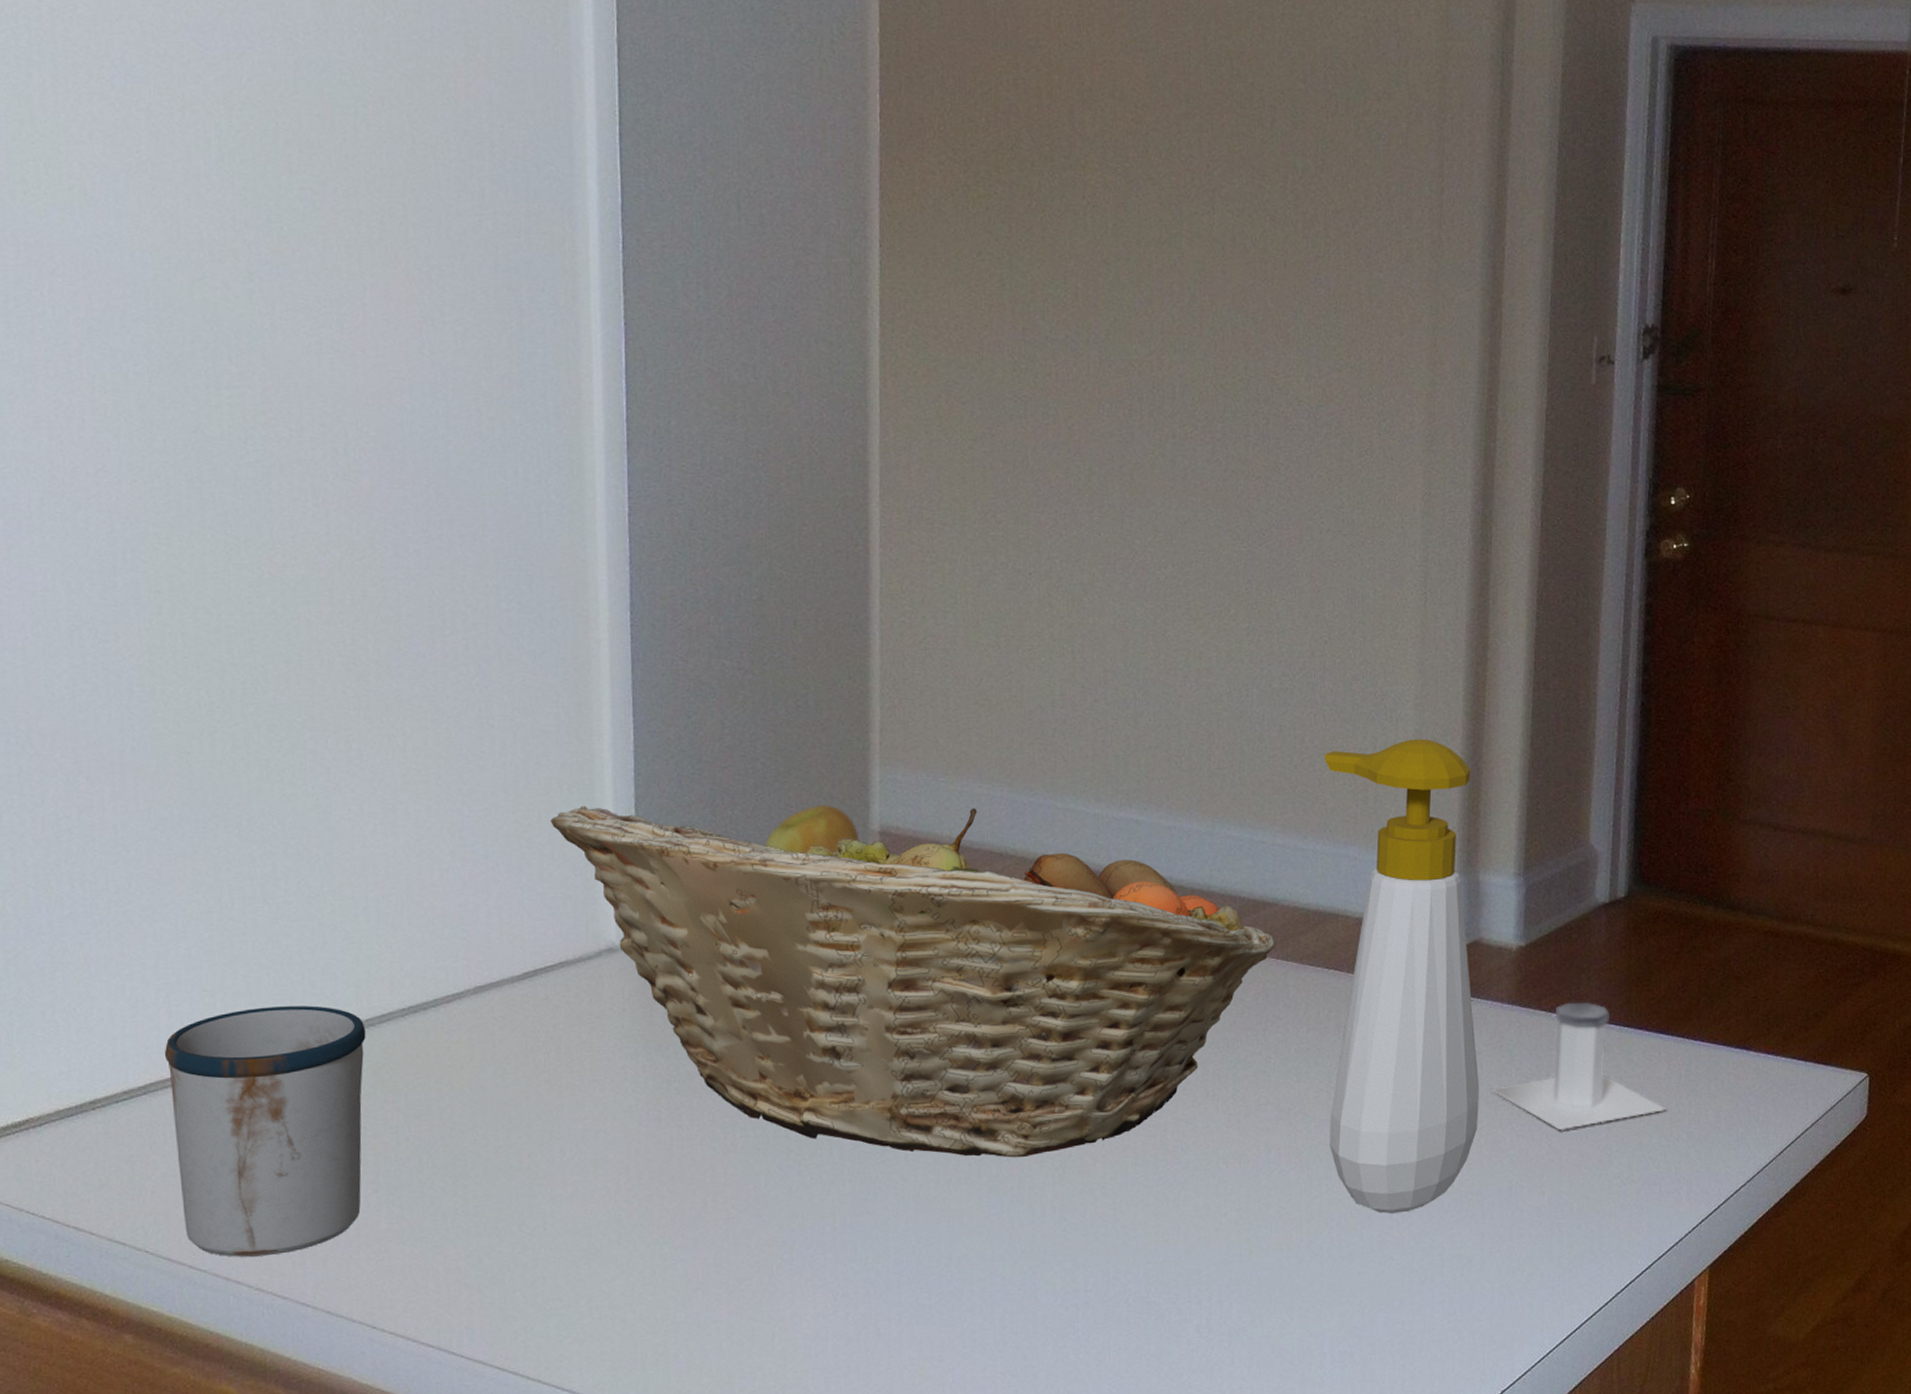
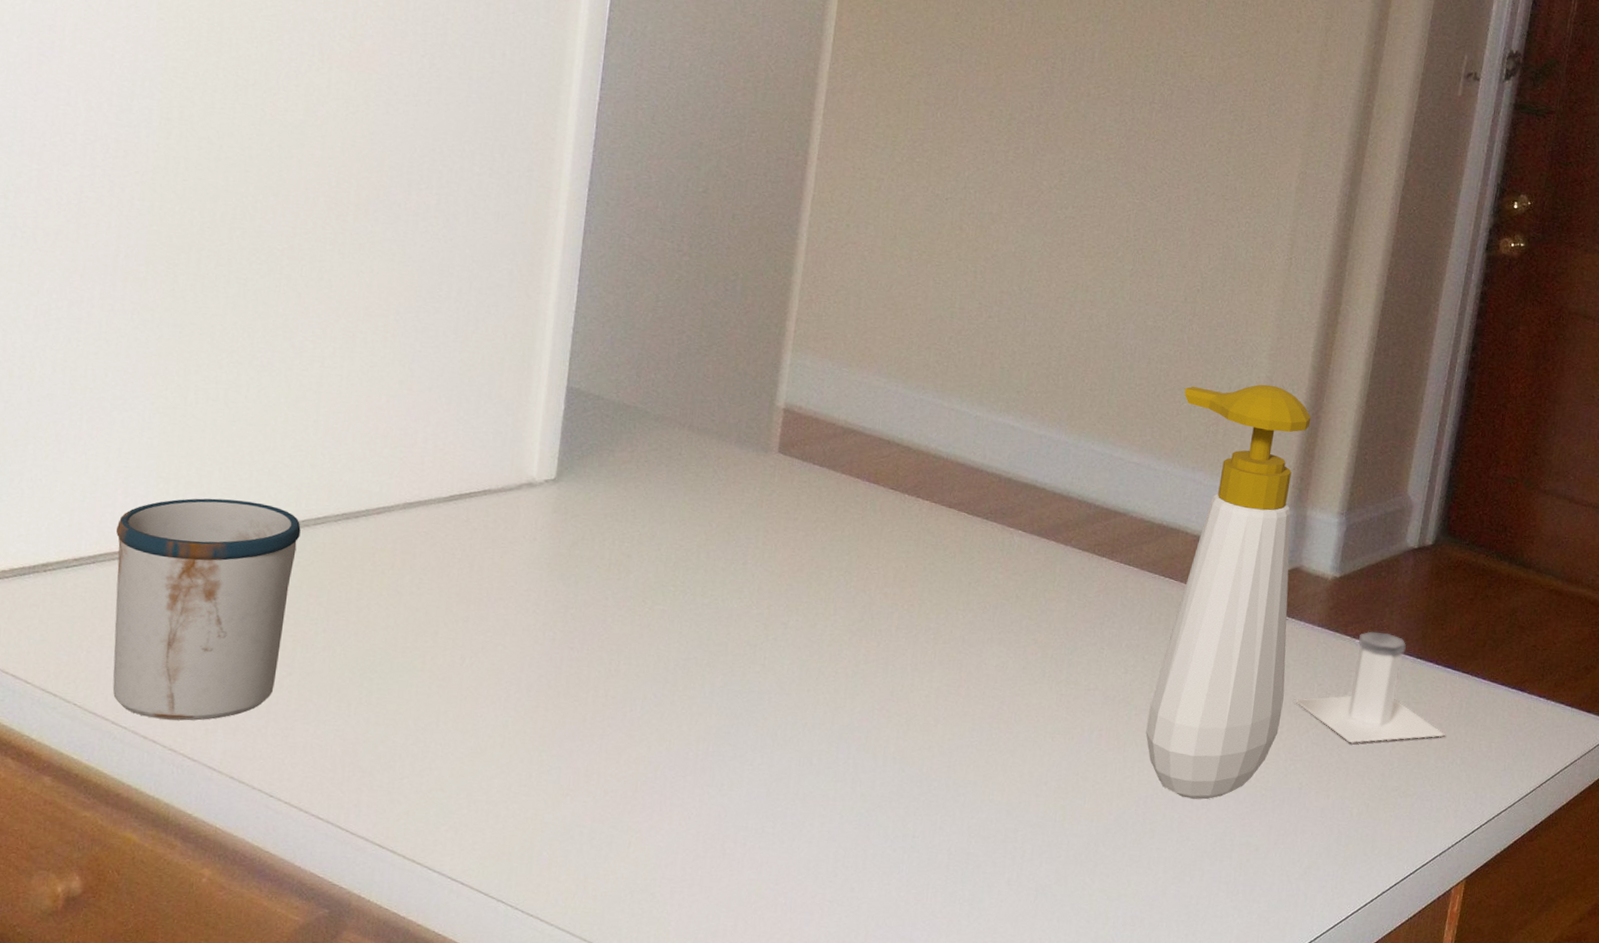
fruit basket: present [550,806,1275,1158] -> none [492,354,1121,712]
apple: present [765,805,860,855] -> none [680,379,766,424]

